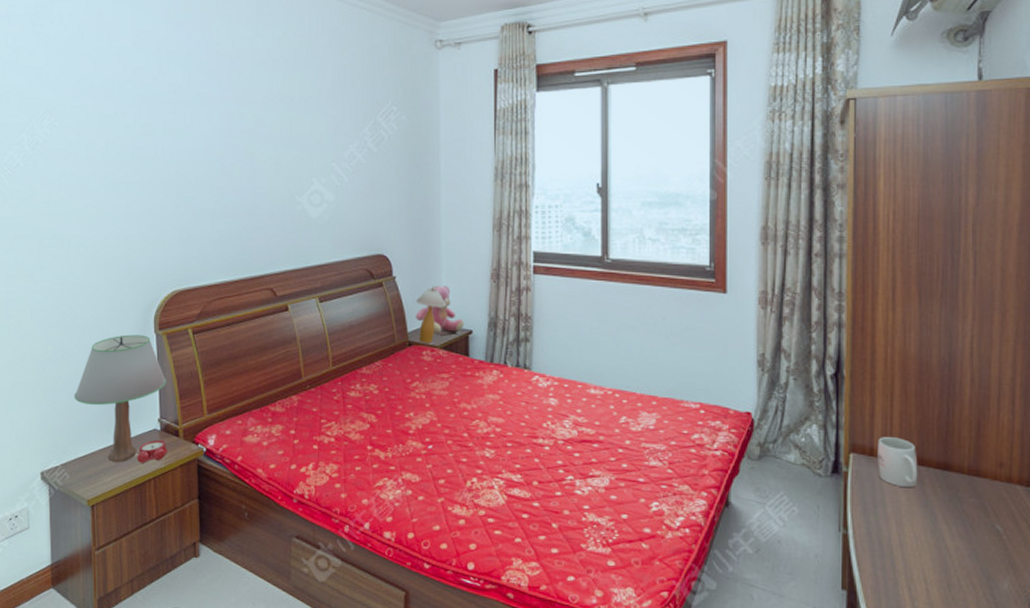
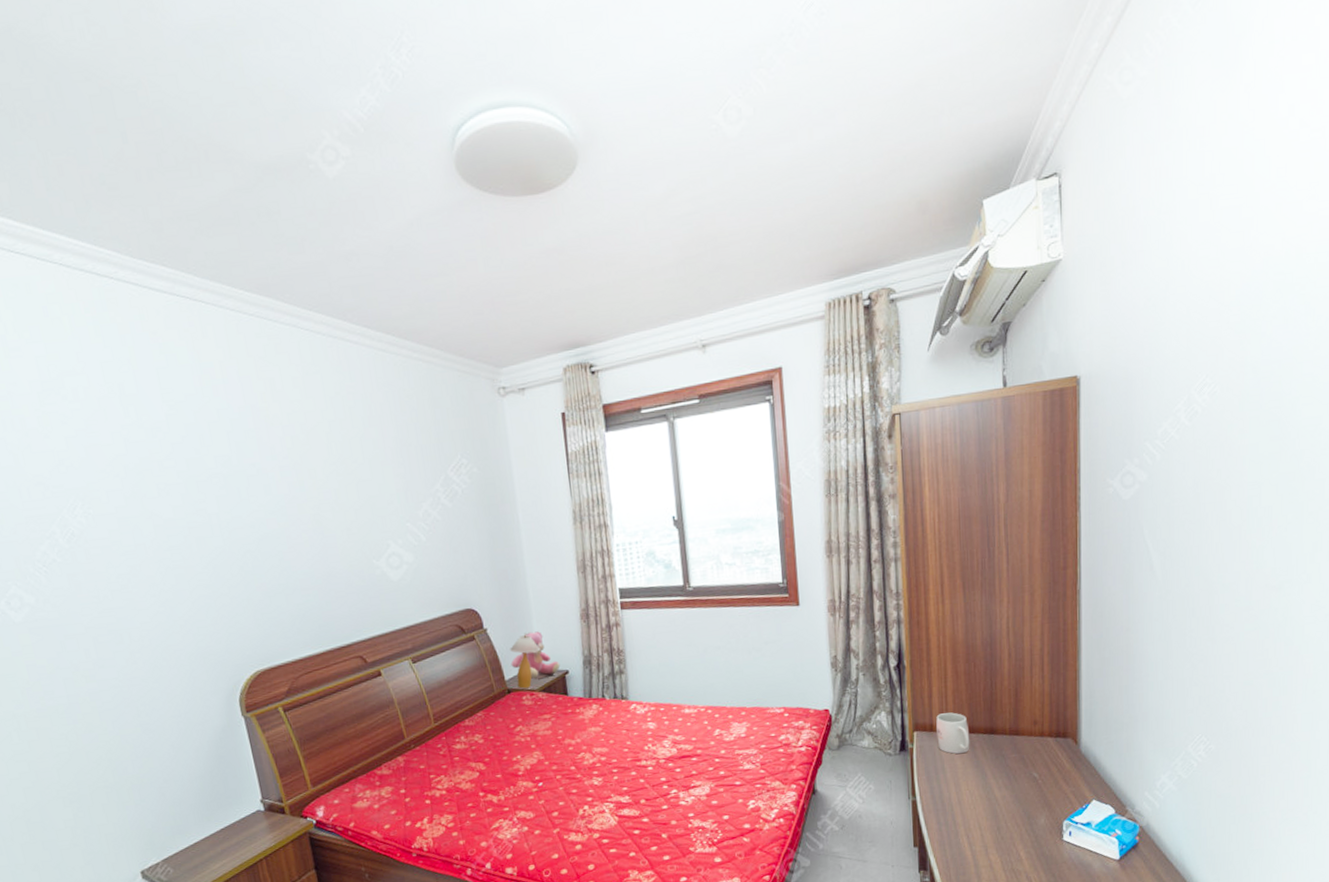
table lamp: present [74,334,167,462] -> none [163,720,264,849]
alarm clock: present [137,439,167,463] -> none [243,819,275,845]

